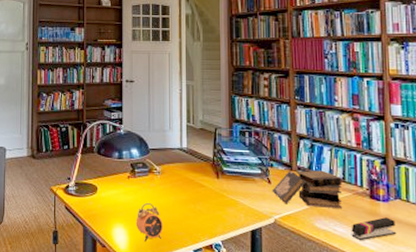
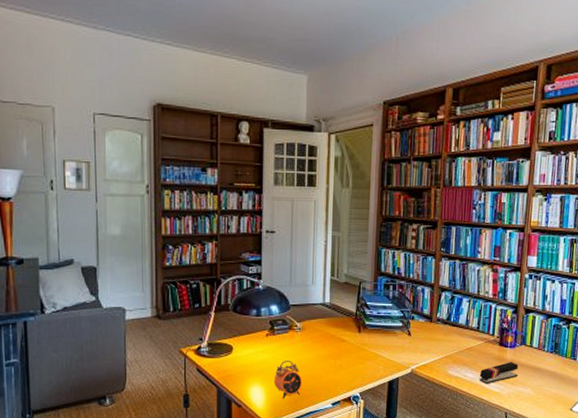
book: present [271,170,343,208] -> none [411,321,477,356]

